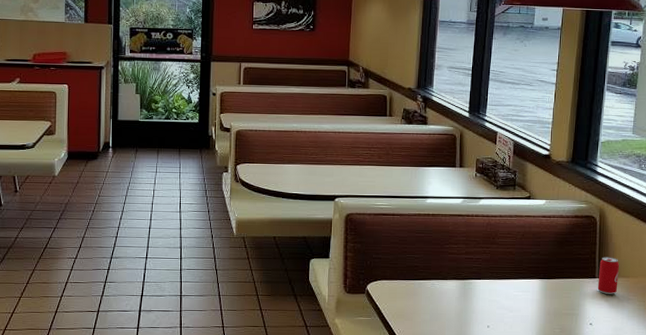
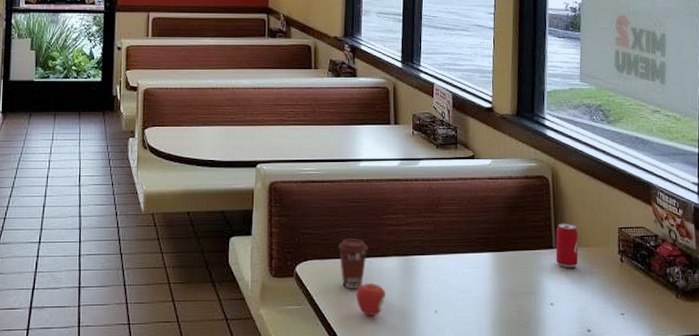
coffee cup: none [405,264,431,306] -> present [338,239,368,289]
apple: none [419,301,445,329] -> present [356,282,386,317]

